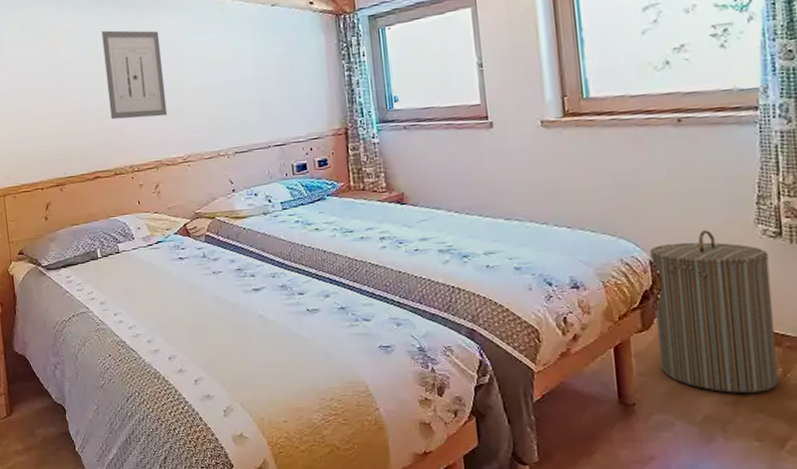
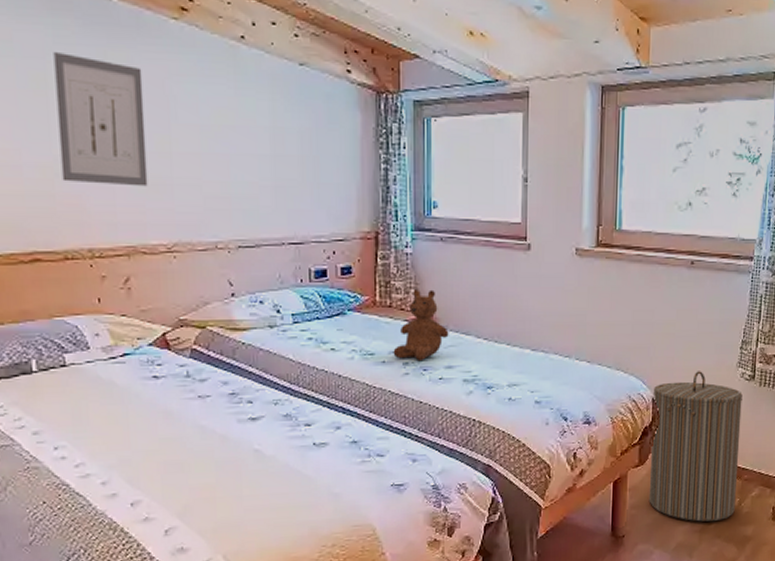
teddy bear: none [369,172,420,235] -> present [393,289,449,360]

